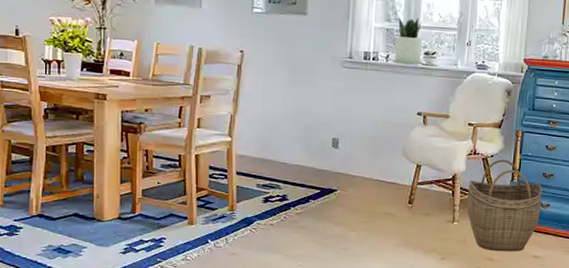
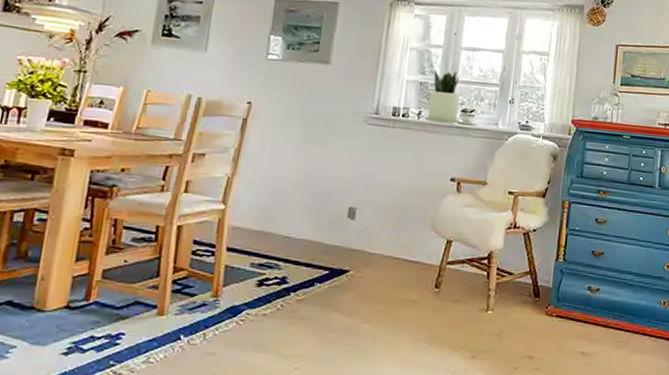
woven basket: present [467,159,543,252] -> none [504,234,591,348]

